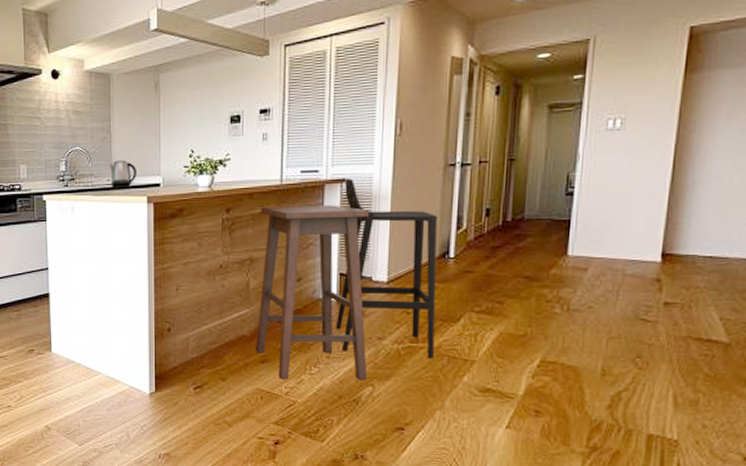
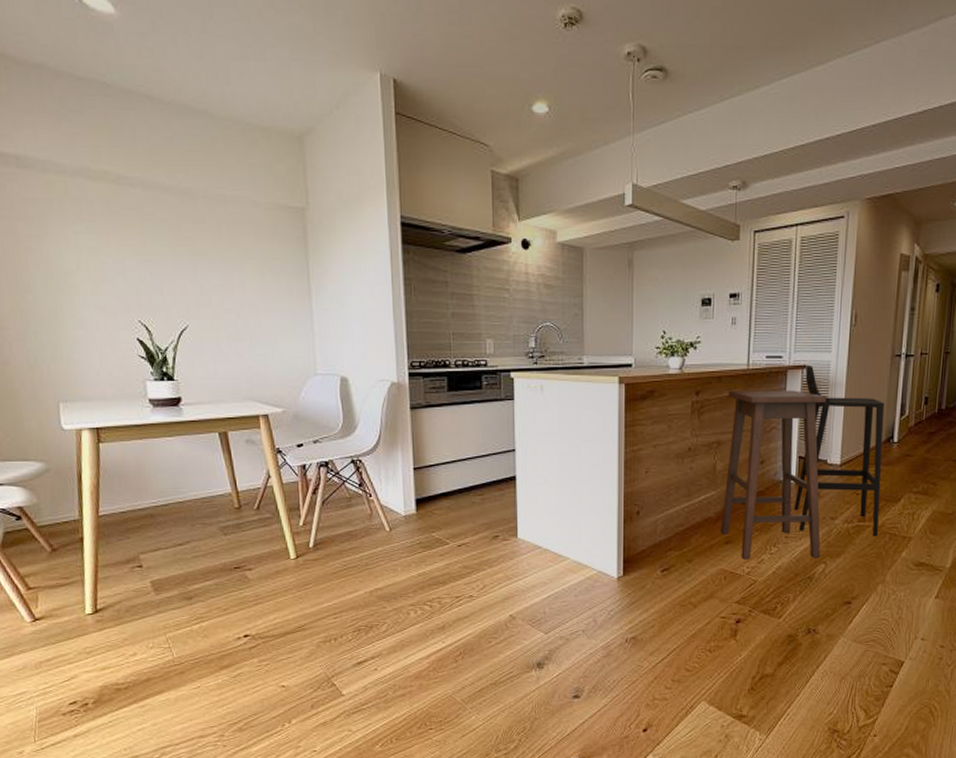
kettle: present [110,160,138,189] -> none [582,339,610,368]

